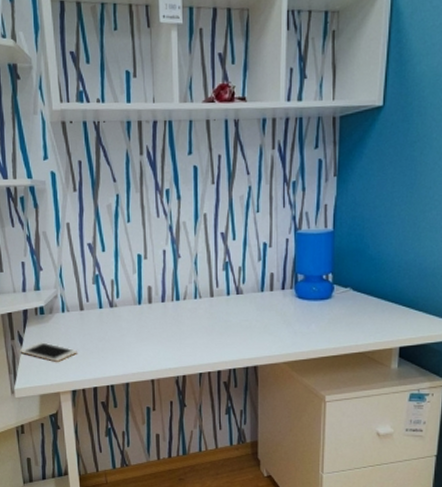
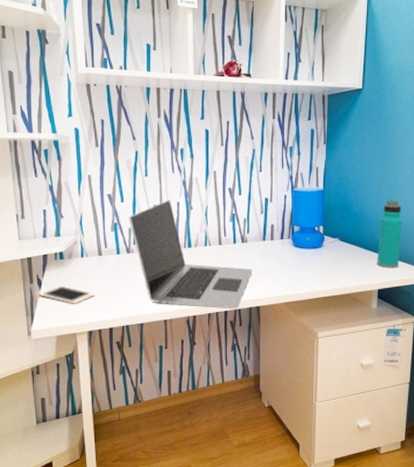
laptop: none [111,248,249,369] -> present [129,200,252,309]
water bottle: none [398,239,432,323] -> present [377,198,403,268]

